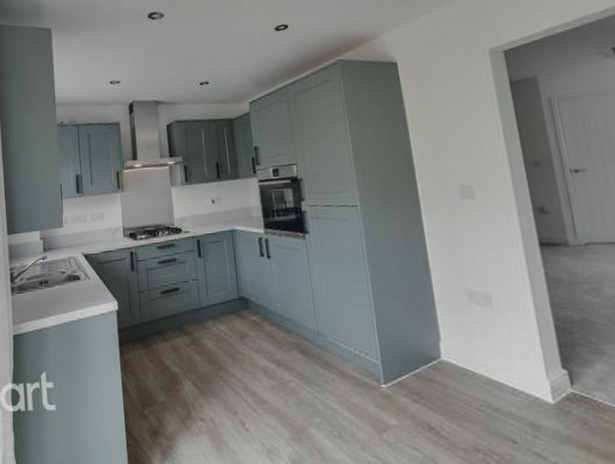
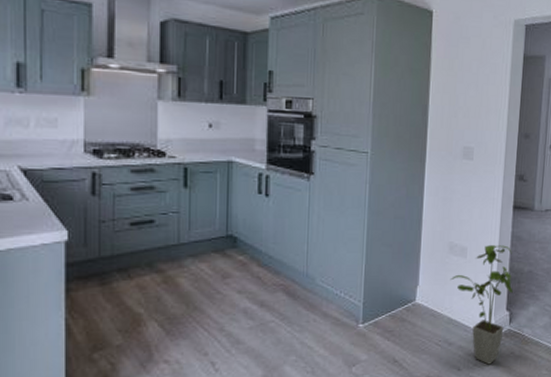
house plant: none [477,289,566,438] -> present [450,245,513,365]

